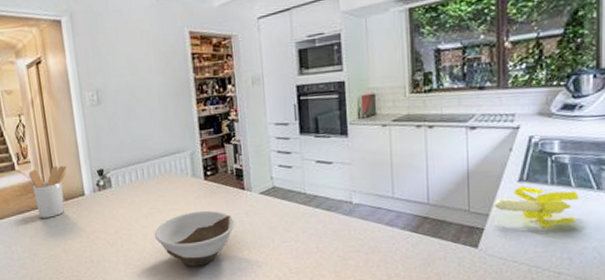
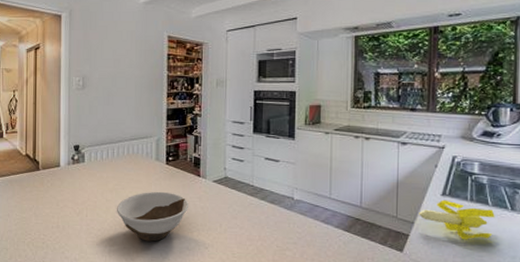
utensil holder: present [28,165,67,218] -> none [14,138,48,183]

